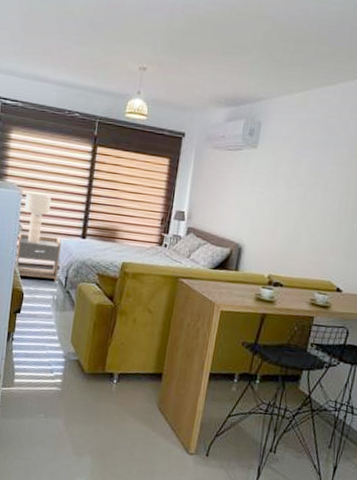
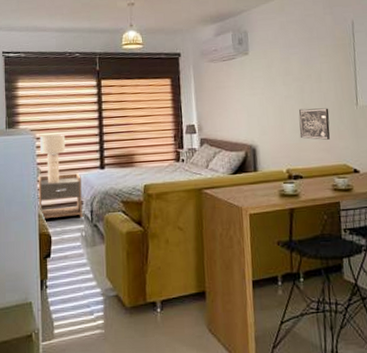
wall art: none [290,216,328,253] -> present [299,108,330,140]

